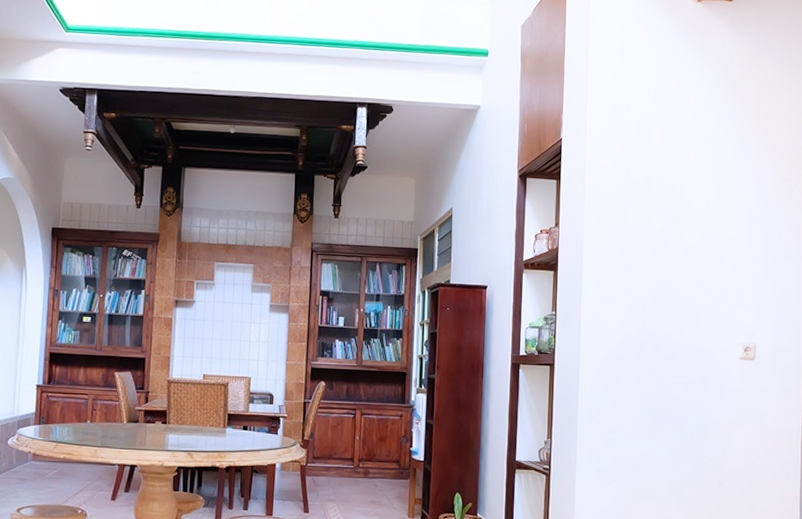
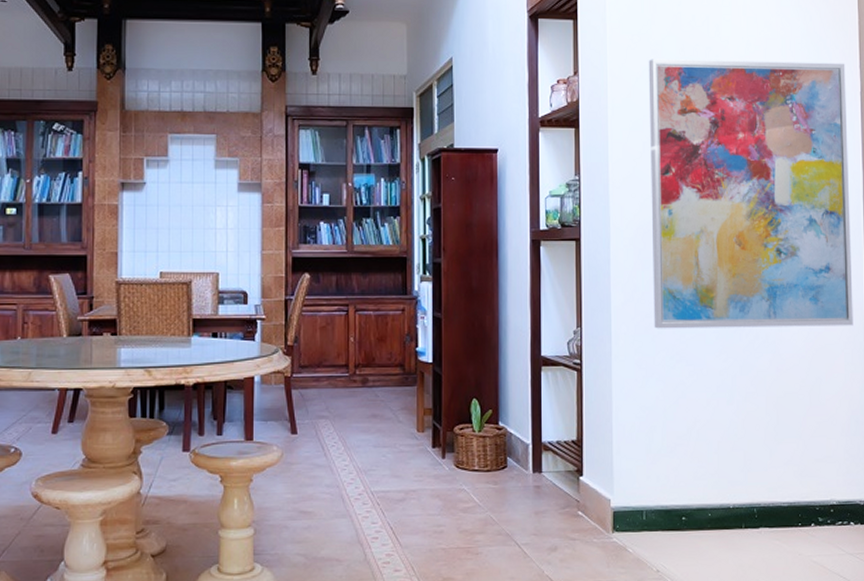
wall art: none [614,215,794,450] -> present [648,59,853,329]

